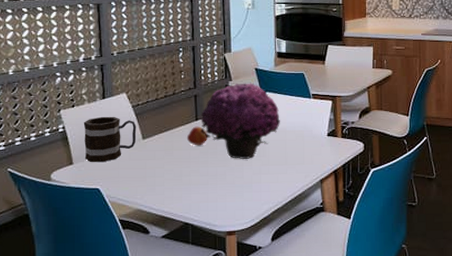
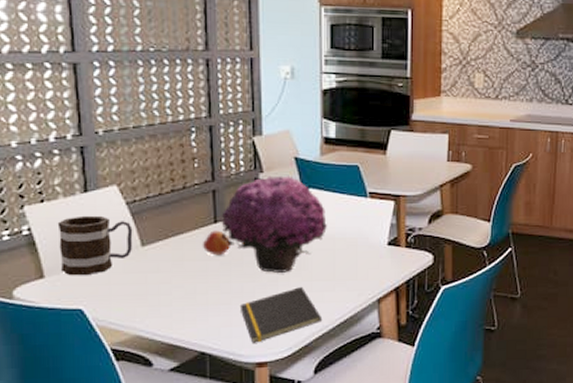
notepad: none [214,170,278,216] -> present [239,287,323,343]

